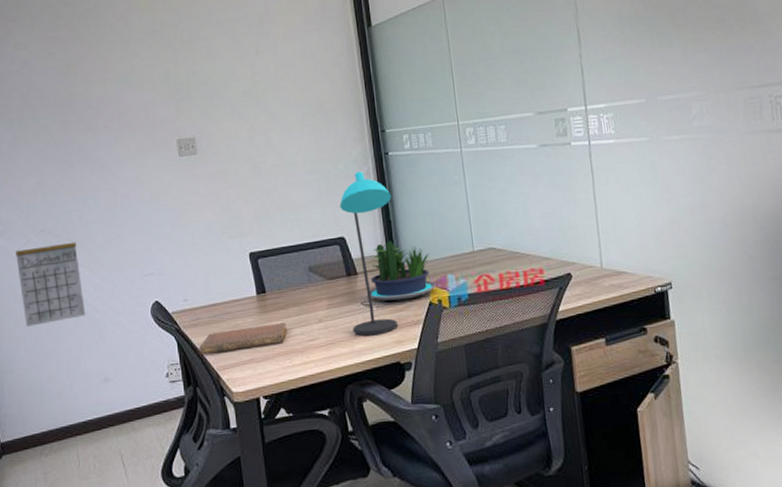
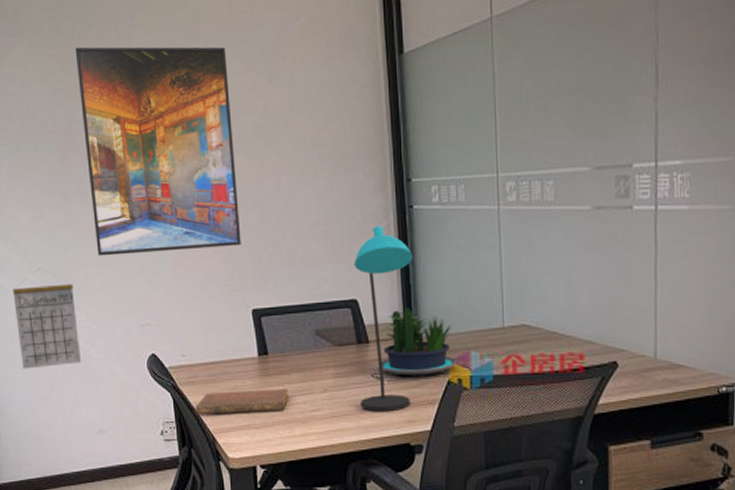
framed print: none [75,25,237,215] -> present [75,46,241,256]

